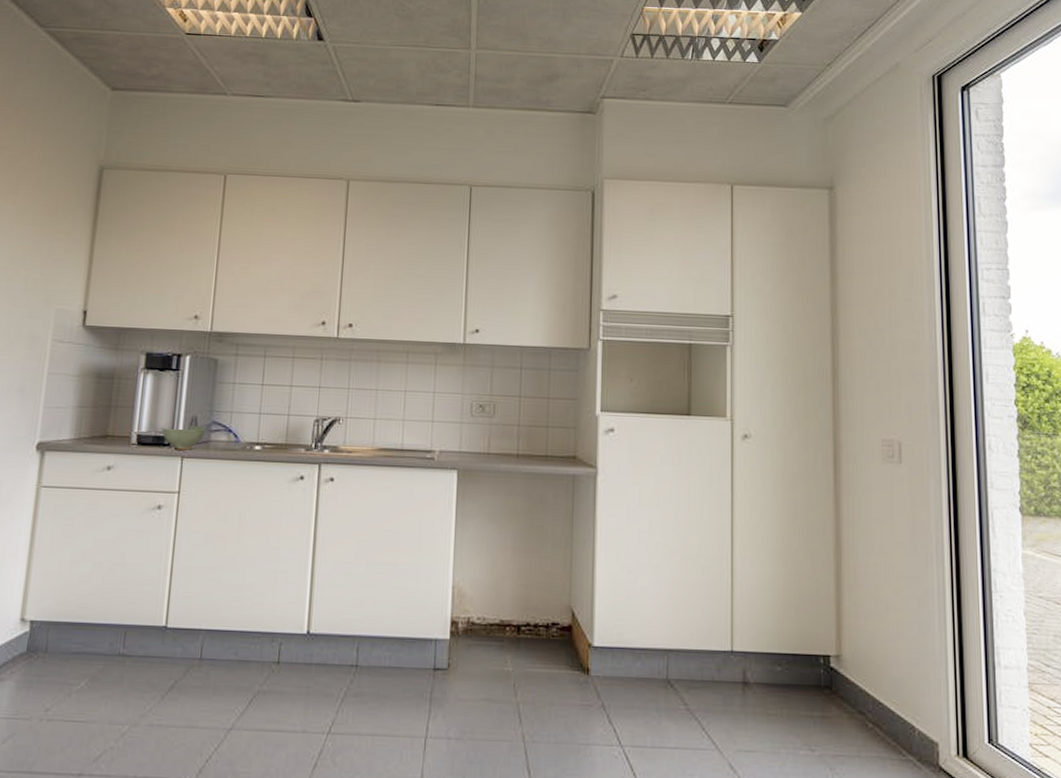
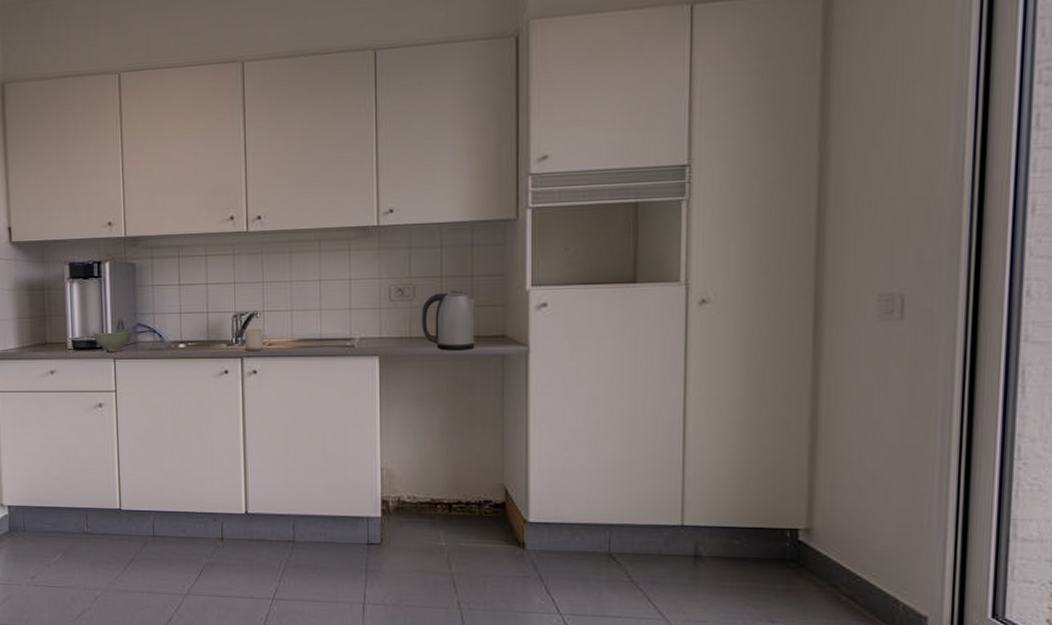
mug: none [323,434,351,458] -> present [244,328,270,352]
kettle: none [499,411,552,469] -> present [421,291,477,351]

